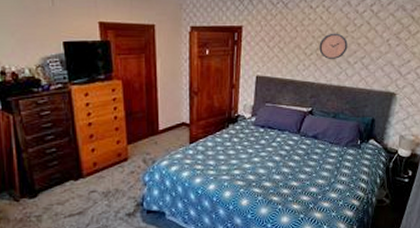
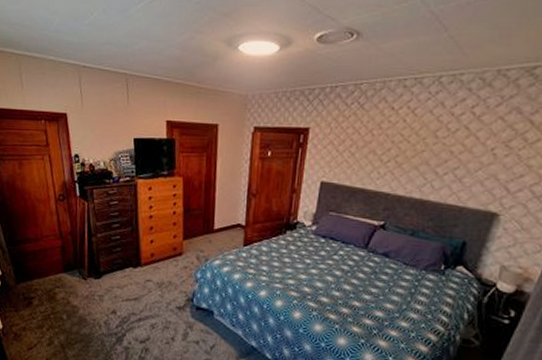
clock: present [319,33,348,59] -> none [399,138,437,168]

